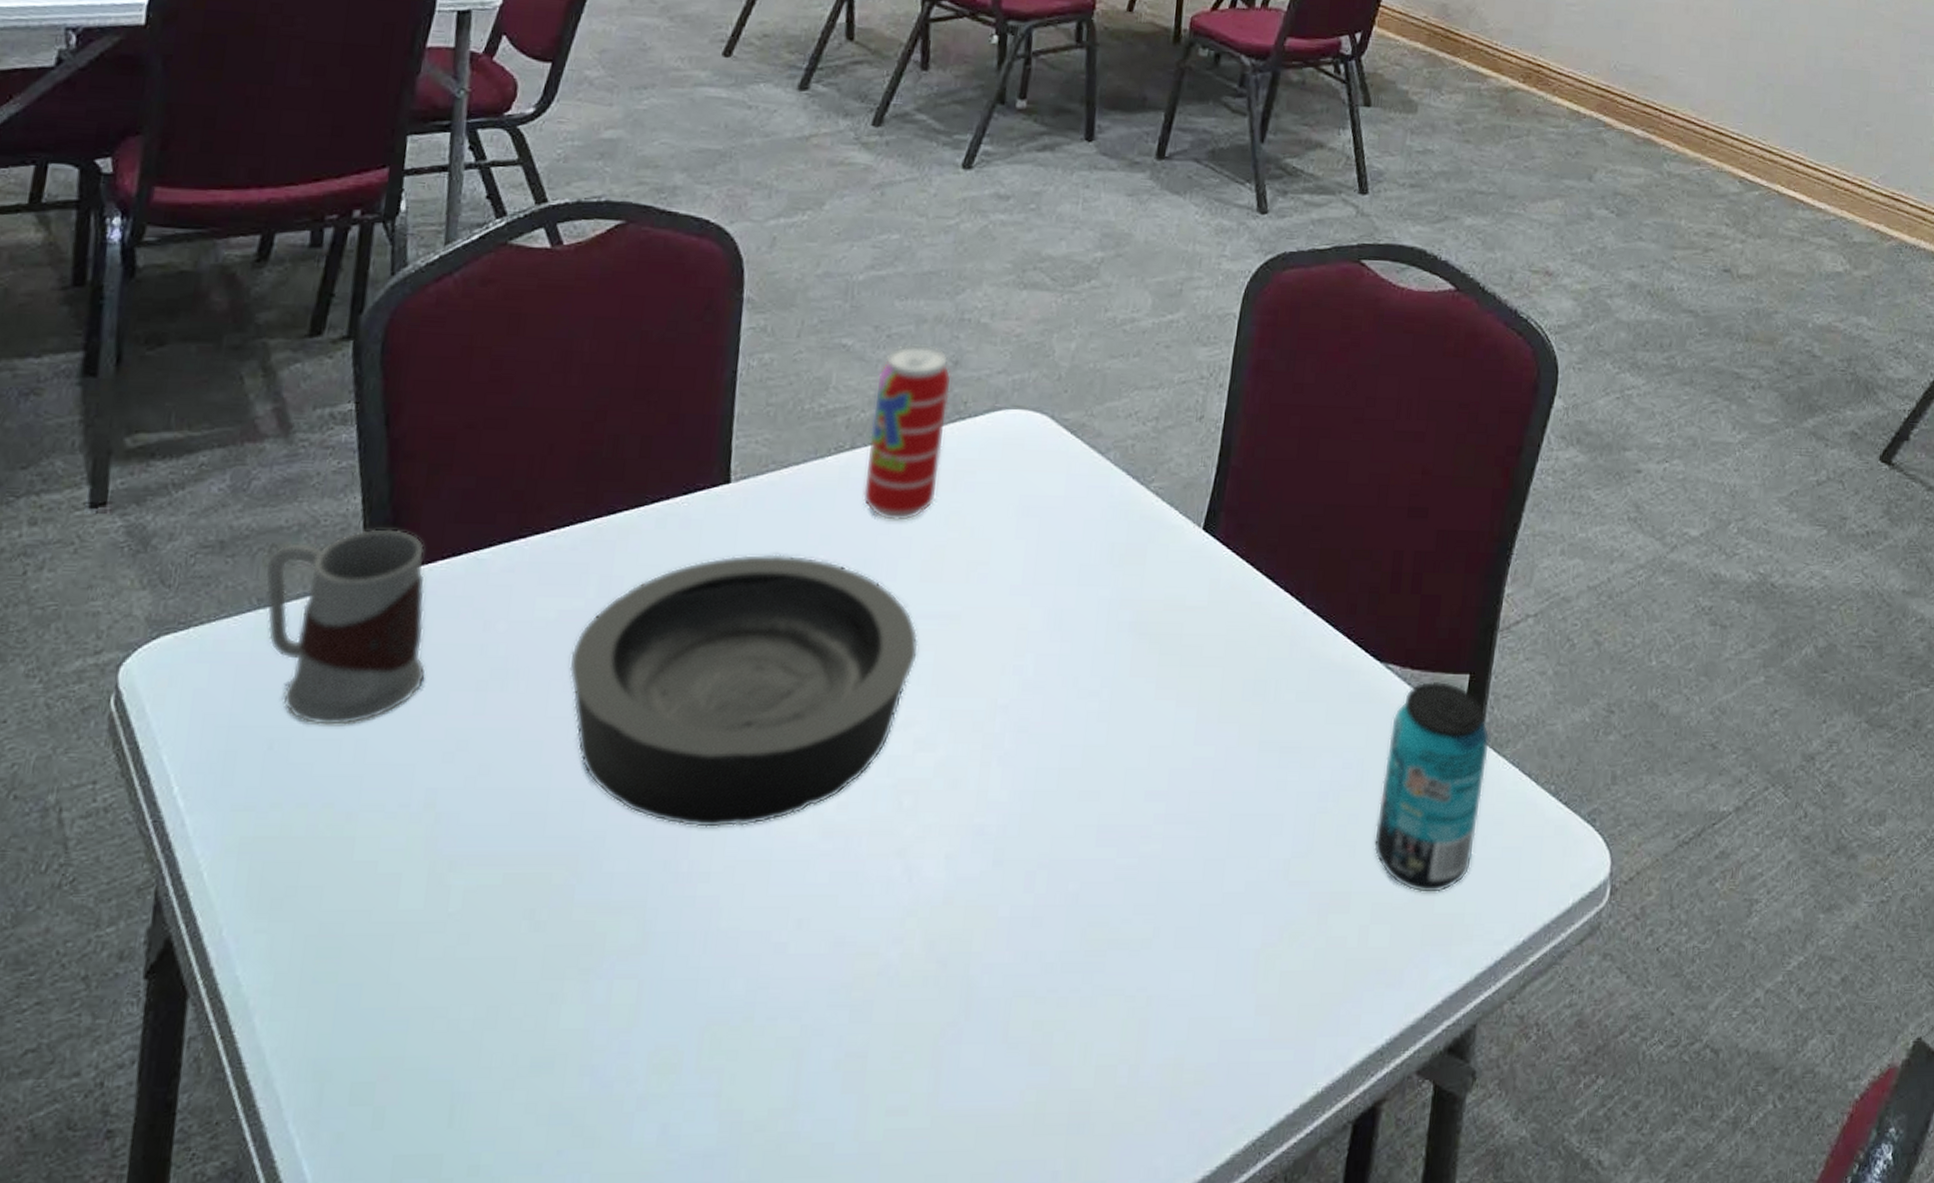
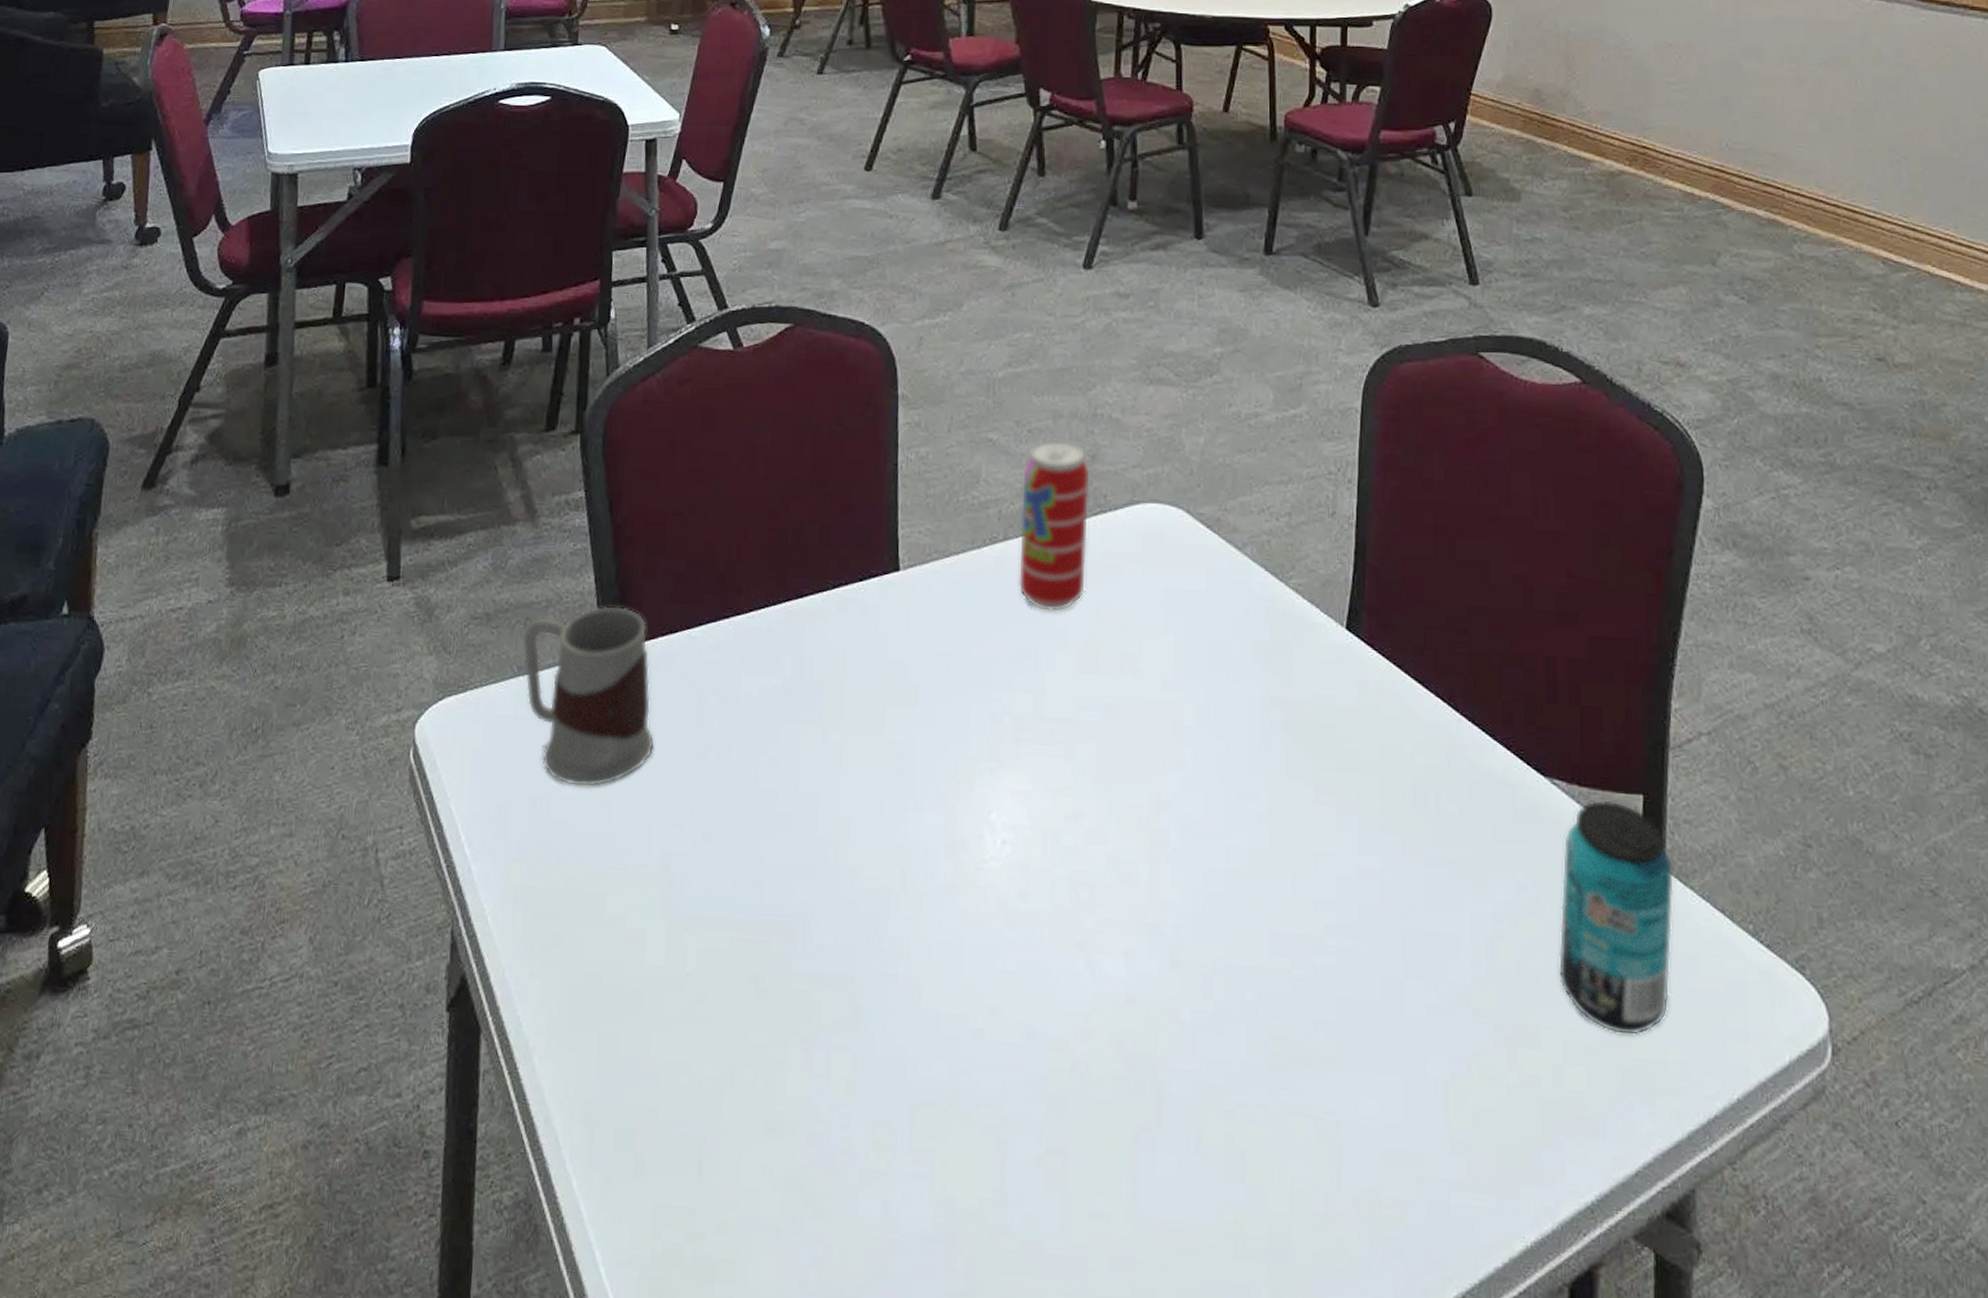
bowl: present [569,554,919,829] -> none [773,640,1082,908]

